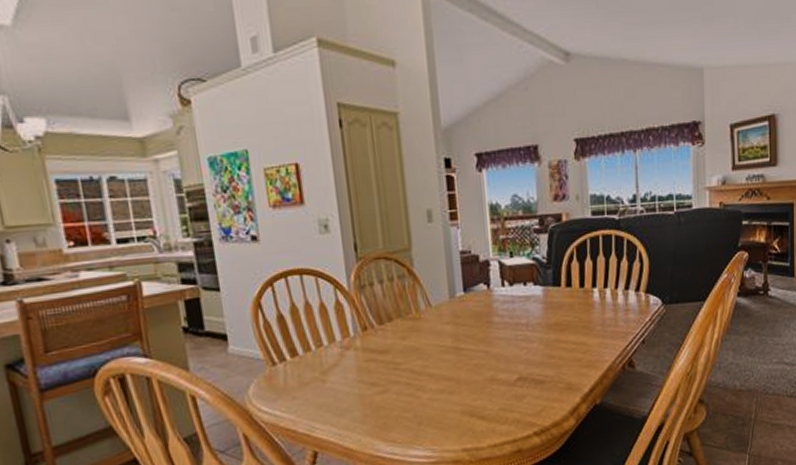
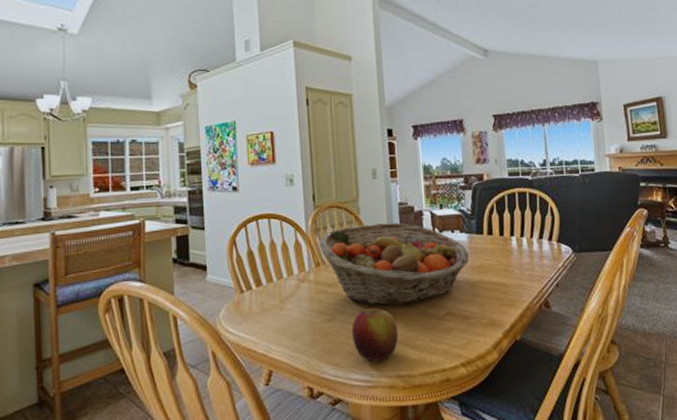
fruit basket: none [365,275,545,373] -> present [319,222,470,305]
apple: none [408,375,463,436] -> present [352,308,399,362]

